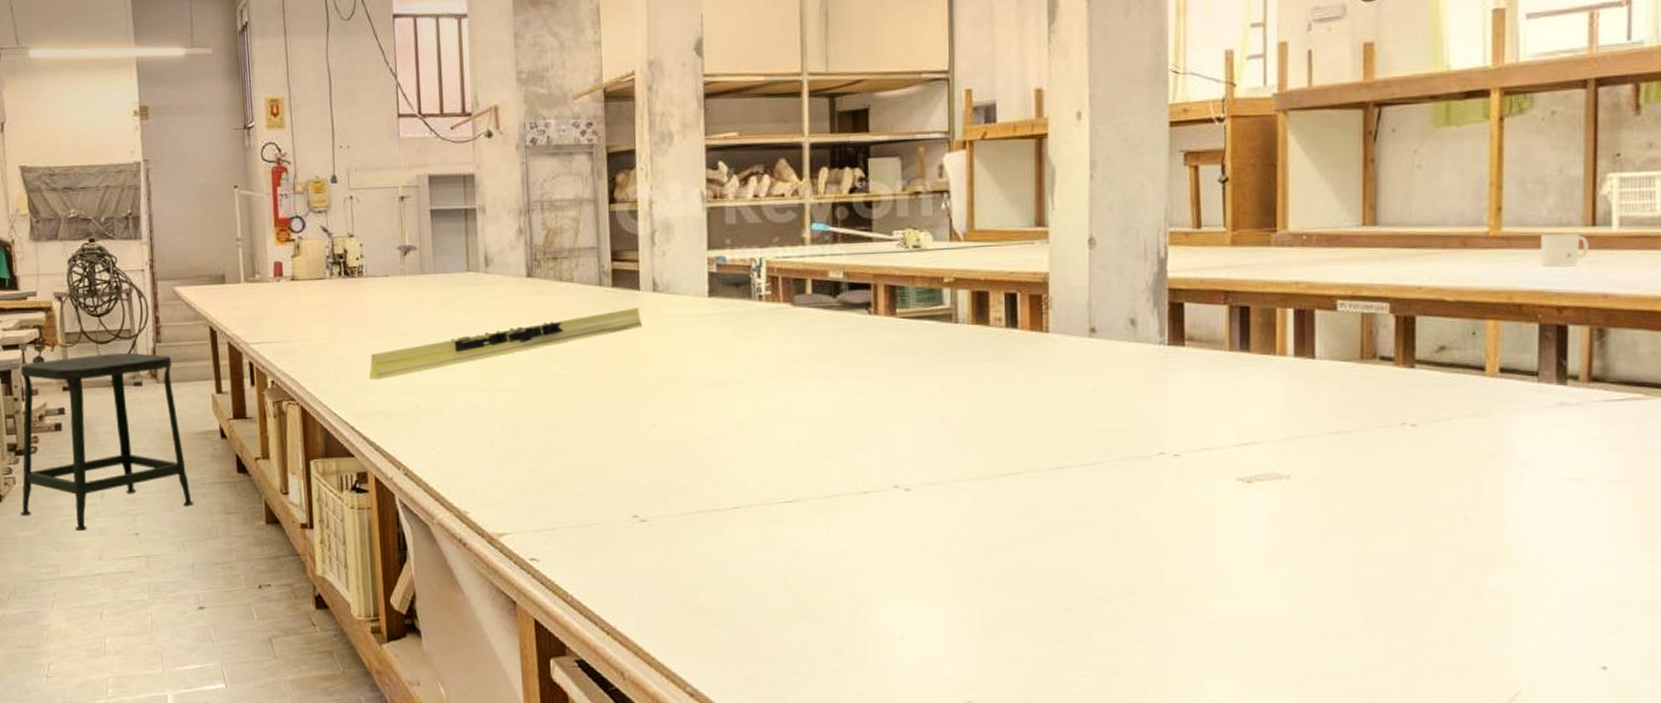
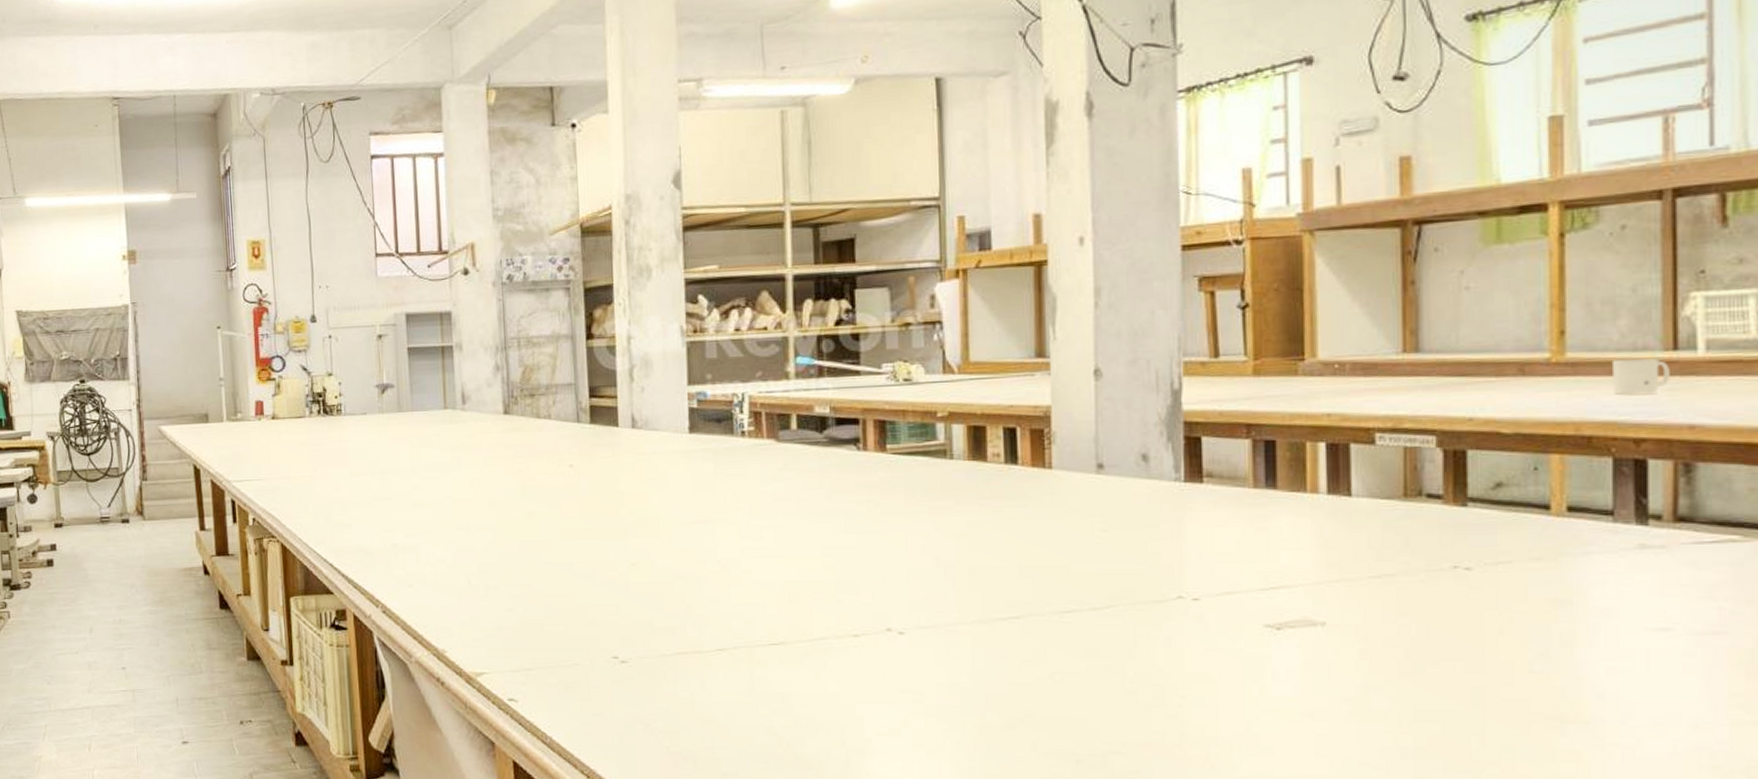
stool: present [20,352,194,531] -> none [14,490,178,664]
measuring tape: present [370,307,642,380] -> none [348,444,621,518]

